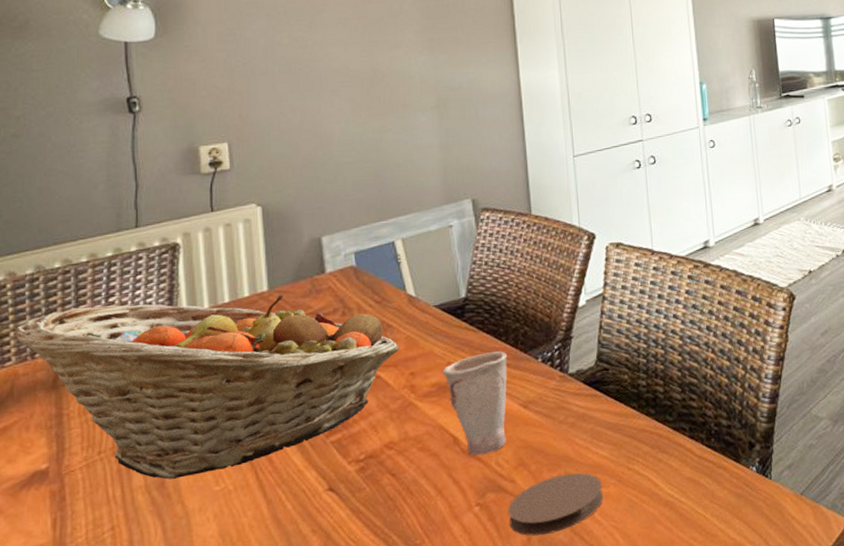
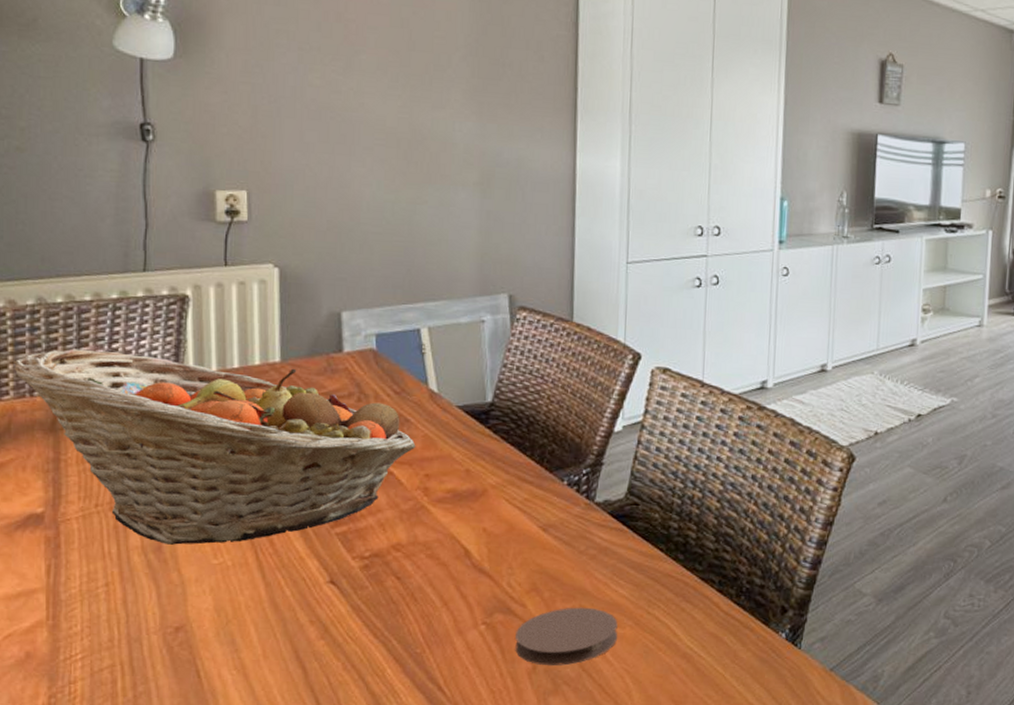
cup: present [442,351,508,456] -> none [459,465,530,573]

